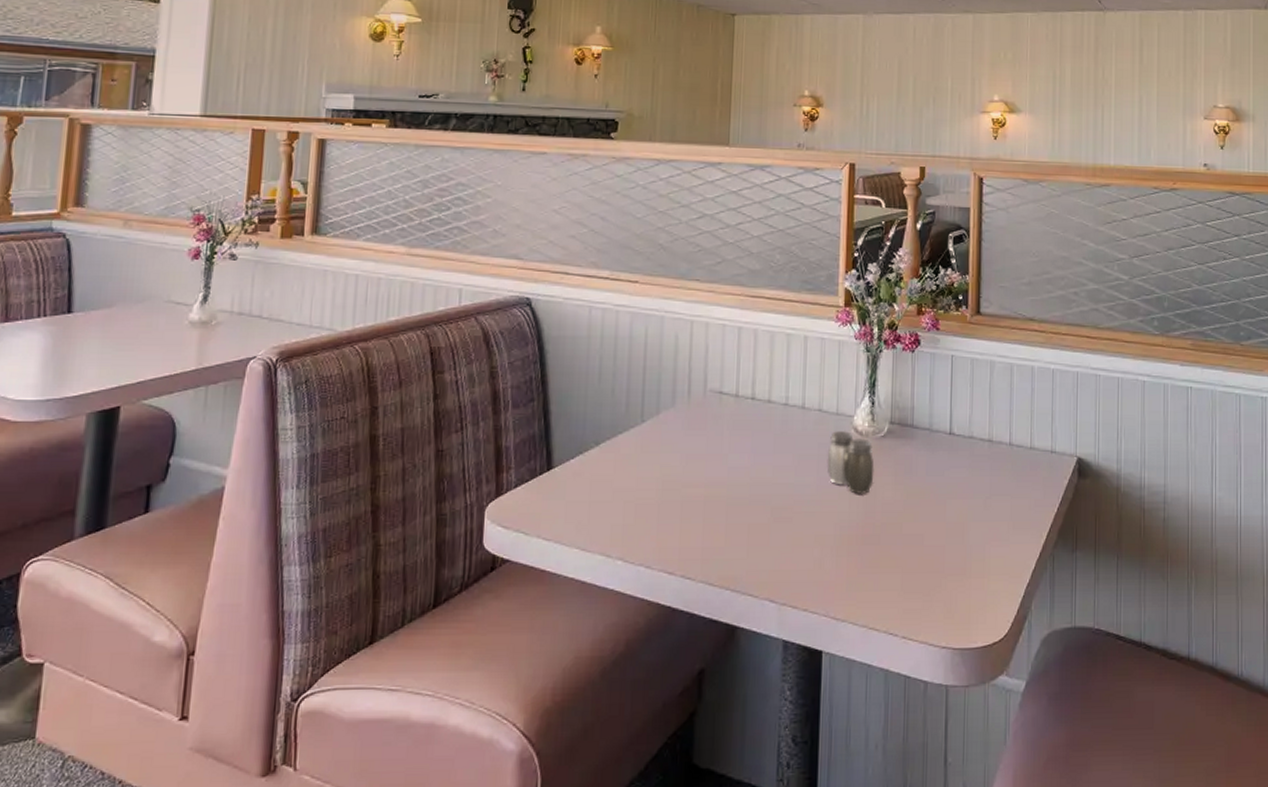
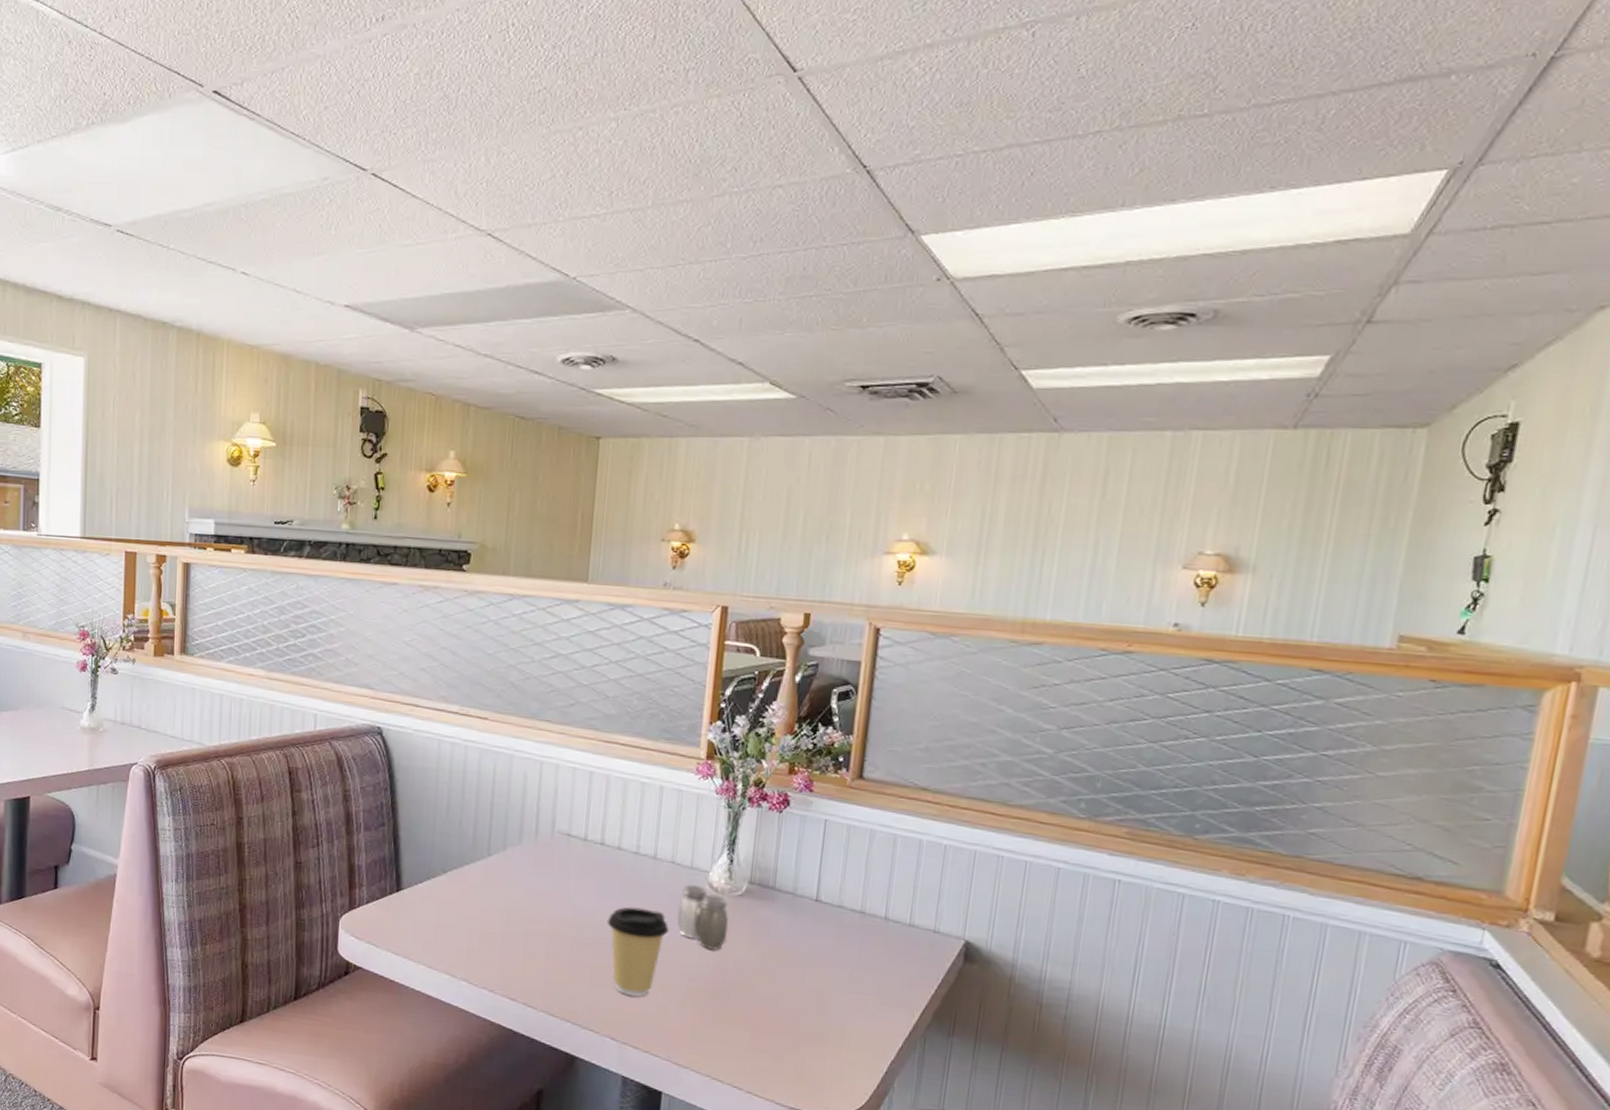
coffee cup: none [761,460,821,552] -> present [607,906,670,997]

